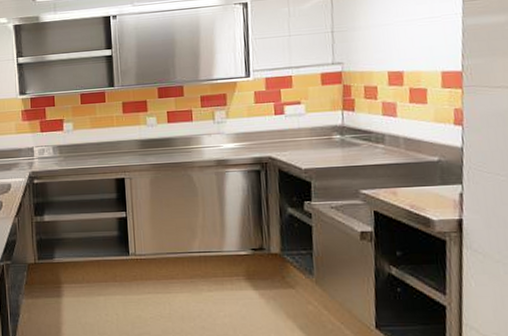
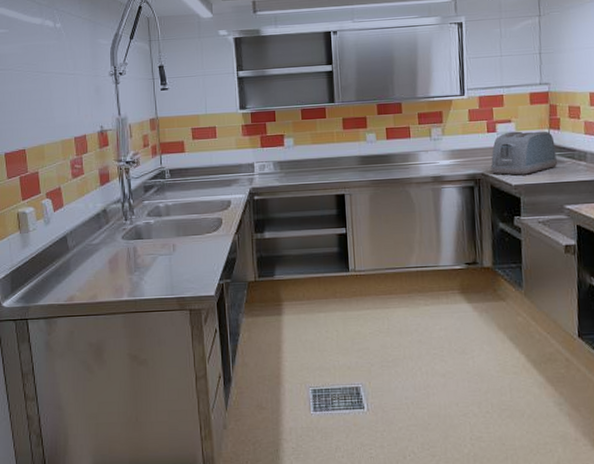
toaster: none [278,112,353,159] -> present [490,131,558,176]

